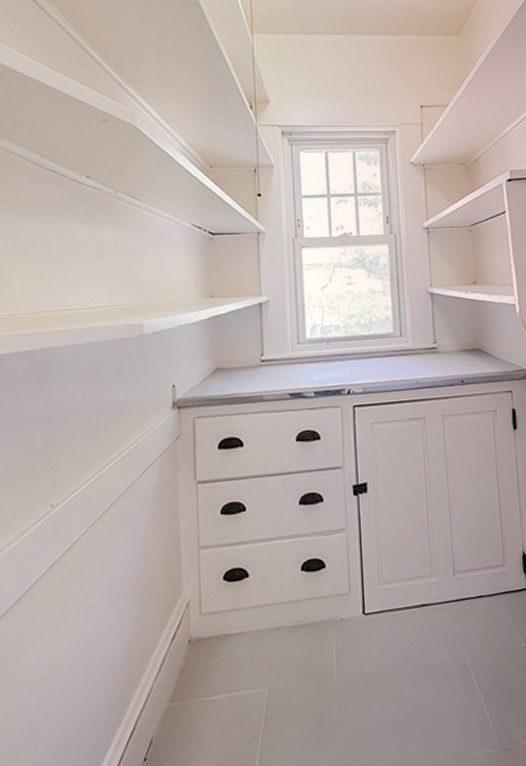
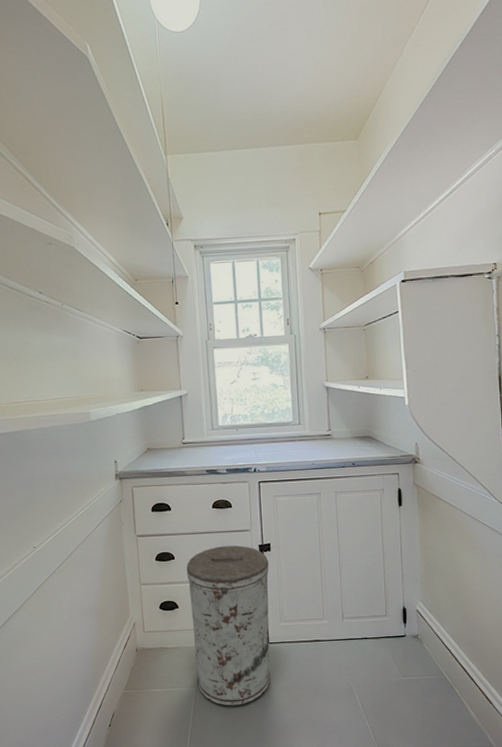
trash can: none [260,487,367,709] -> present [186,545,271,706]

